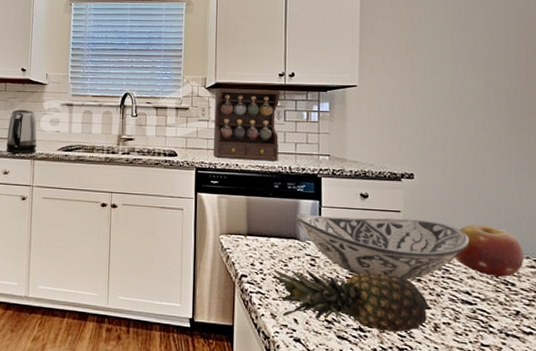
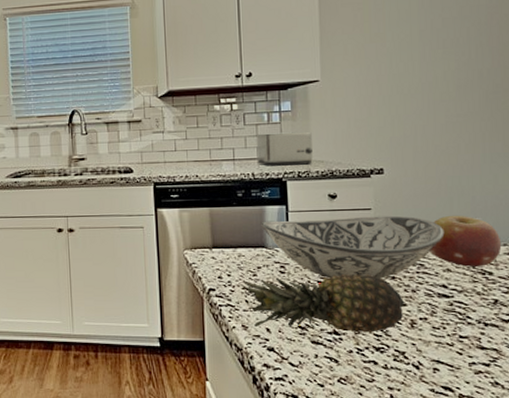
spice rack: present [213,88,281,162] -> none [169,93,240,171]
toaster: none [294,130,347,164] -> present [256,131,313,166]

